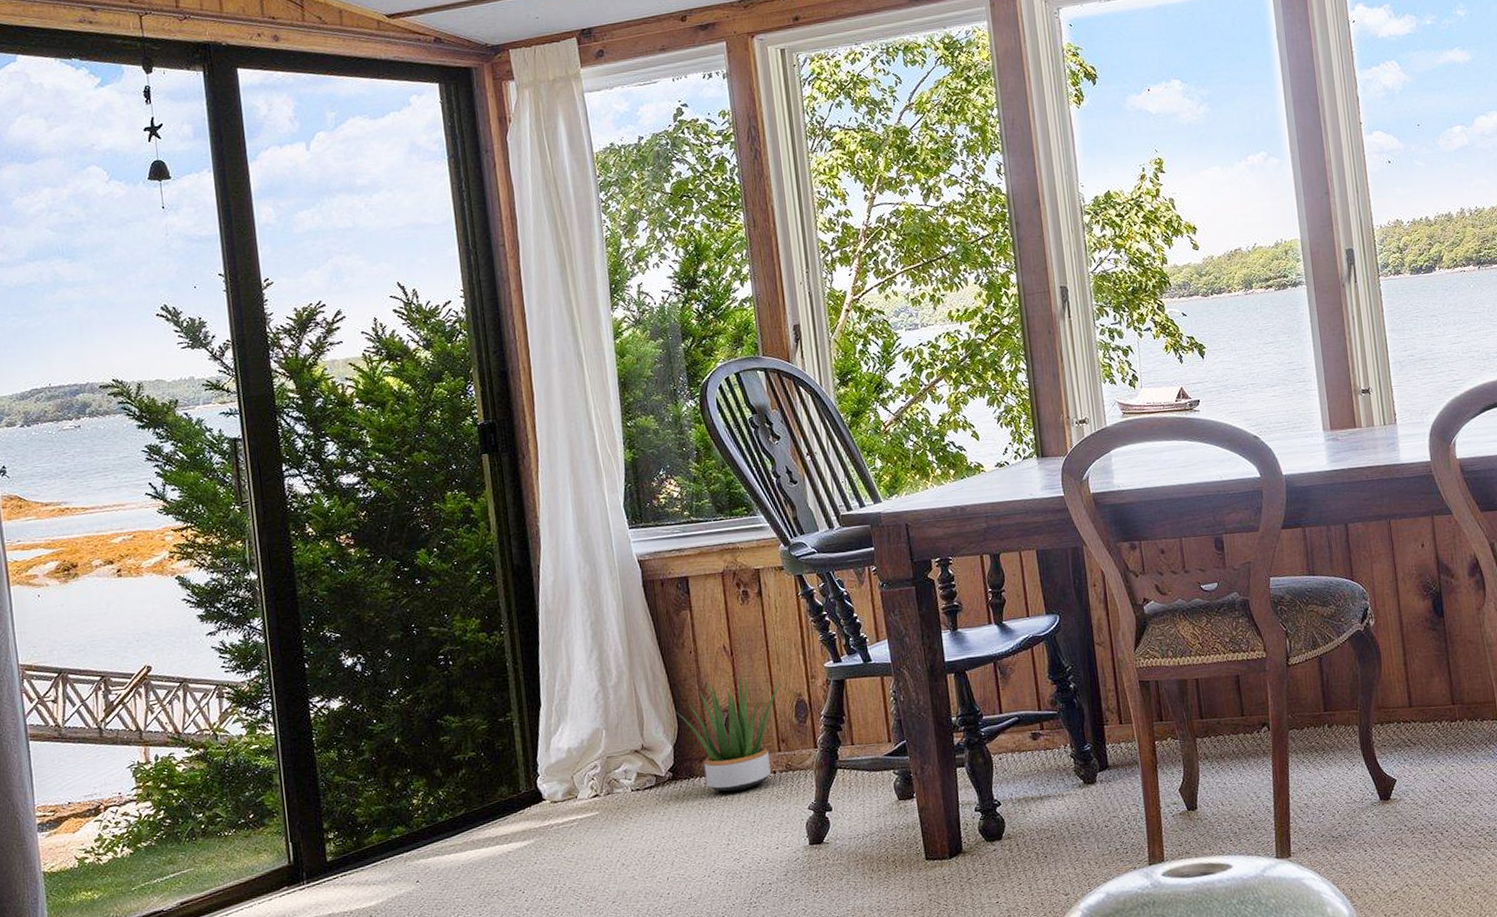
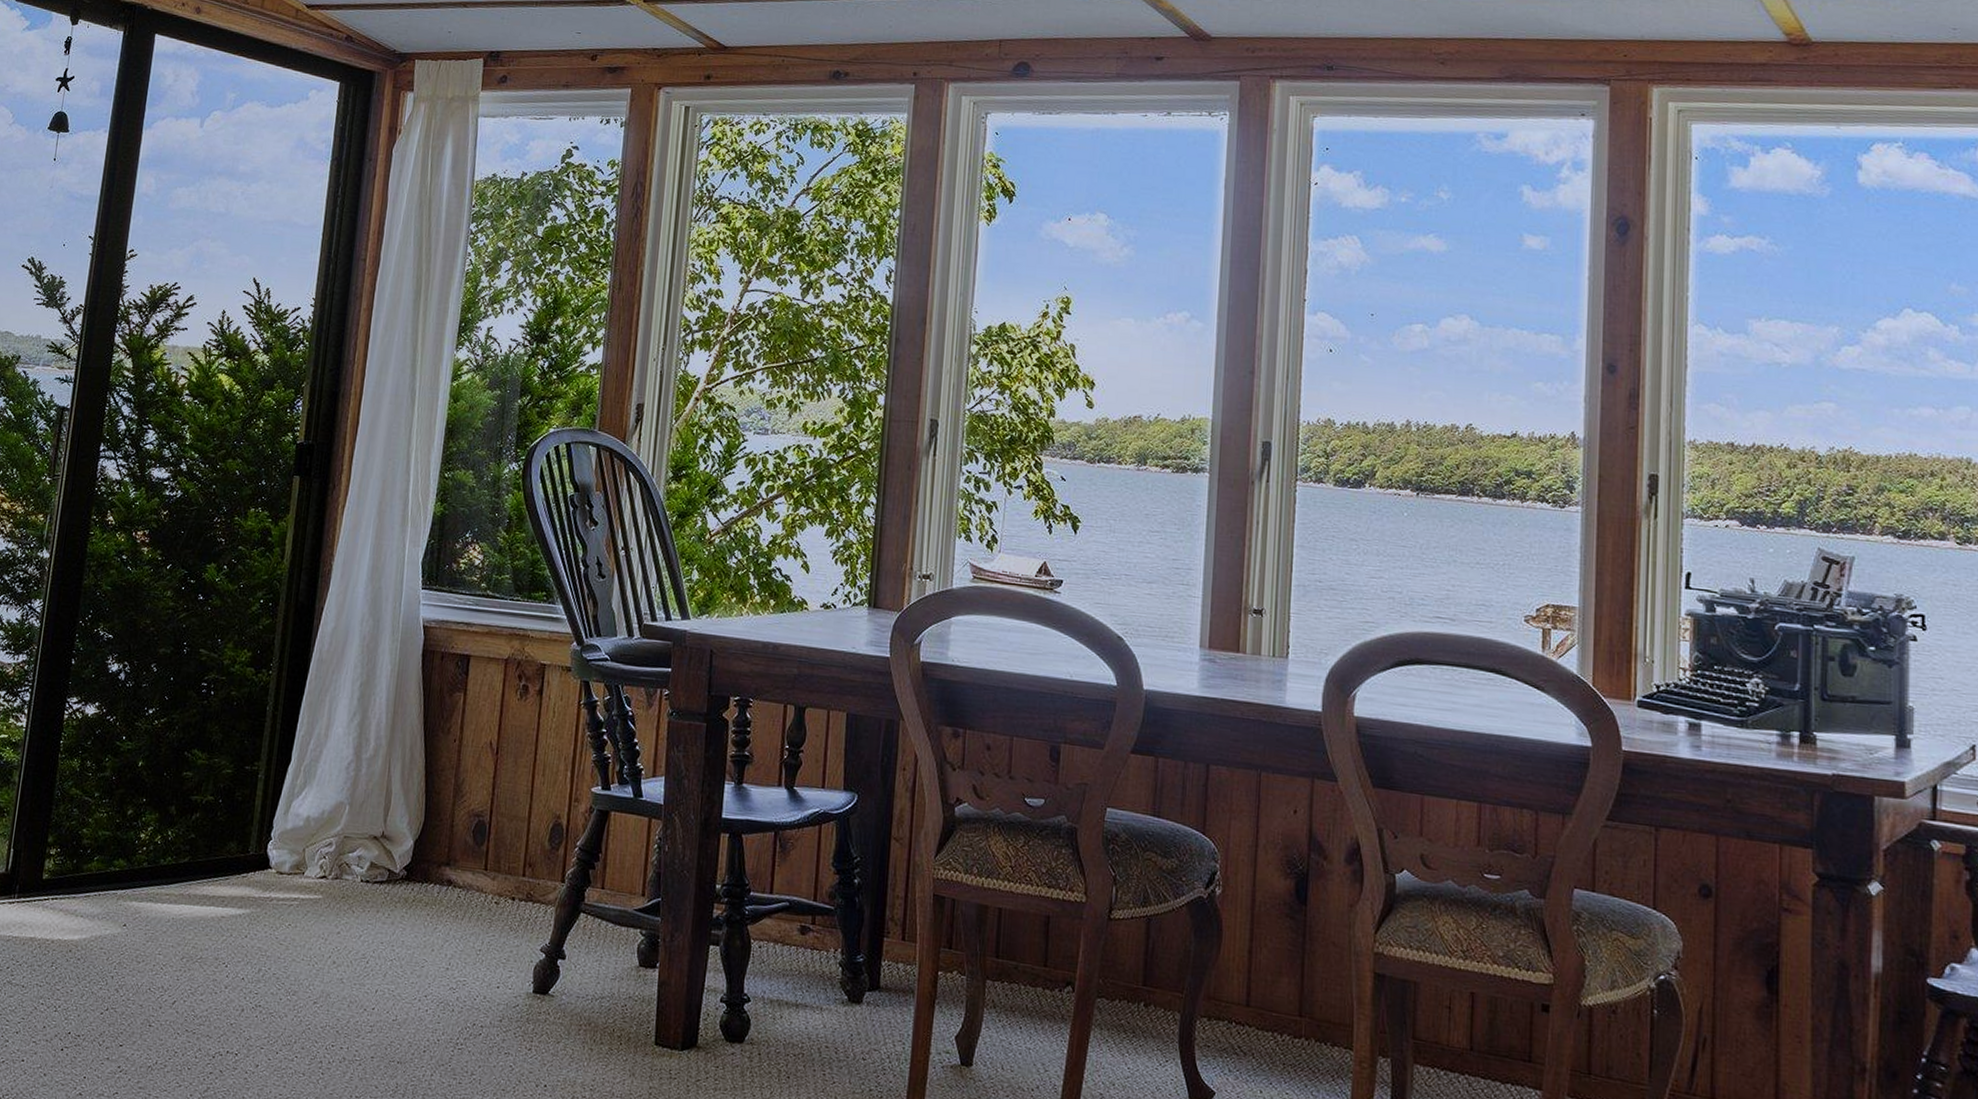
potted plant: present [674,675,782,792] -> none [423,777,543,912]

